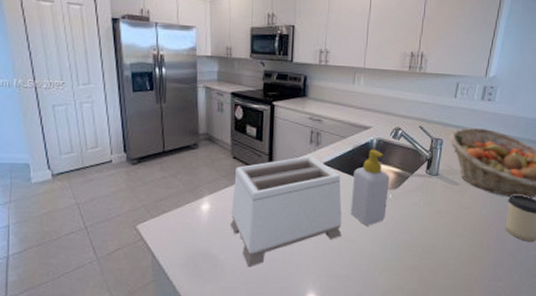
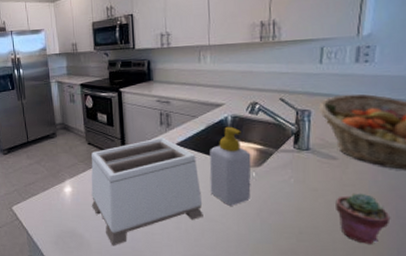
potted succulent: none [453,215,493,260] -> present [336,193,391,244]

